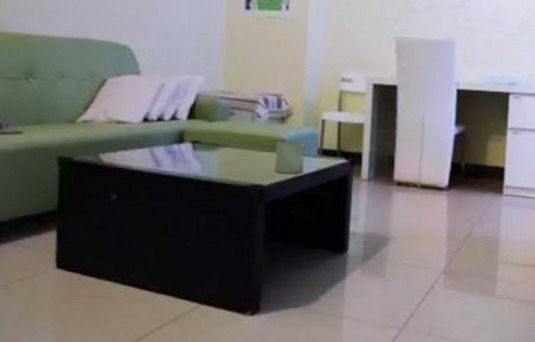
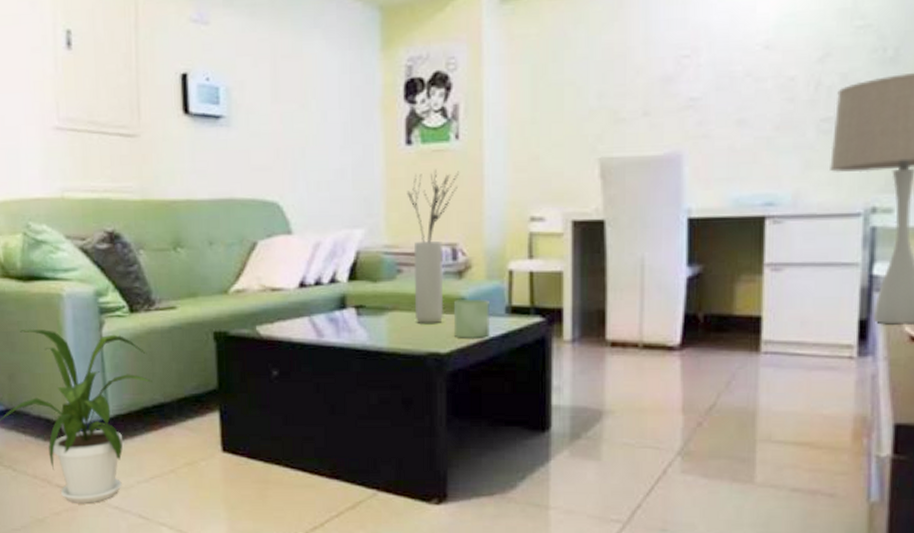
vase: none [243,32,287,160] -> present [406,169,459,323]

